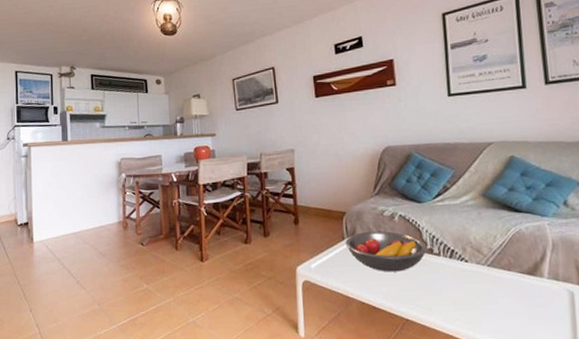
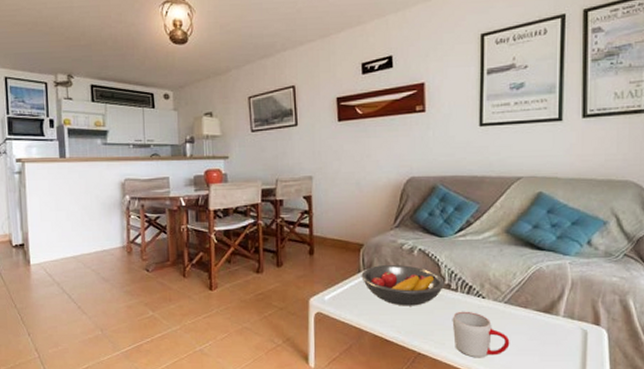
mug: none [437,275,497,323] -> present [452,311,510,358]

